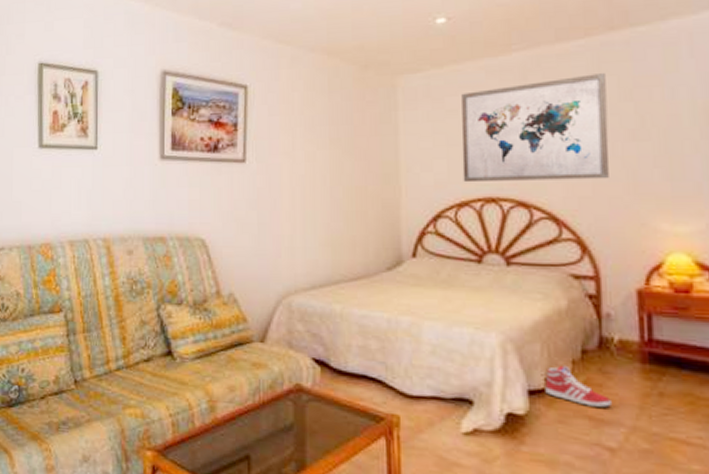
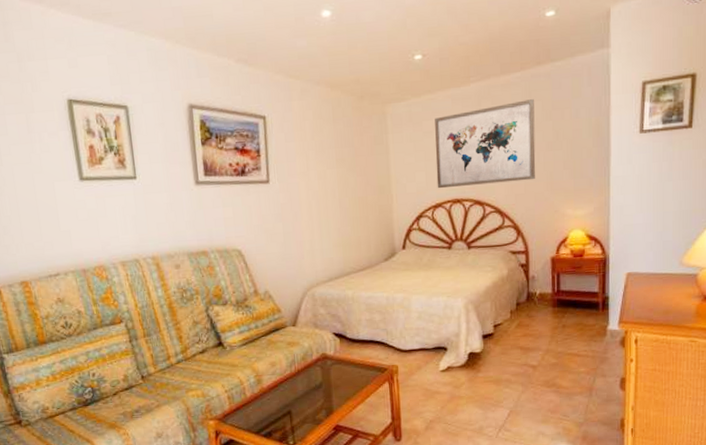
sneaker: present [545,365,611,408] -> none [493,315,534,341]

